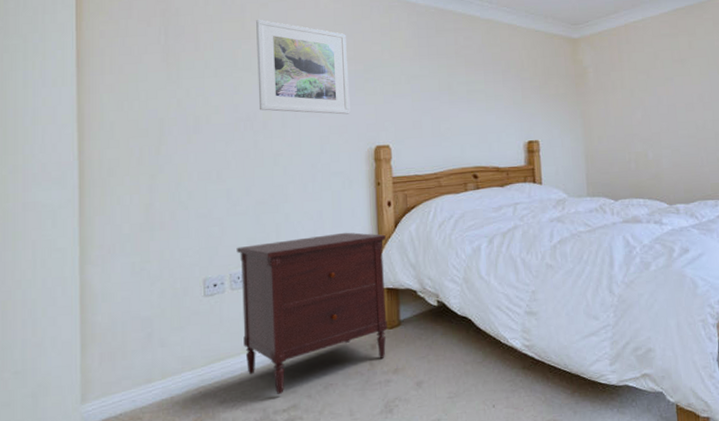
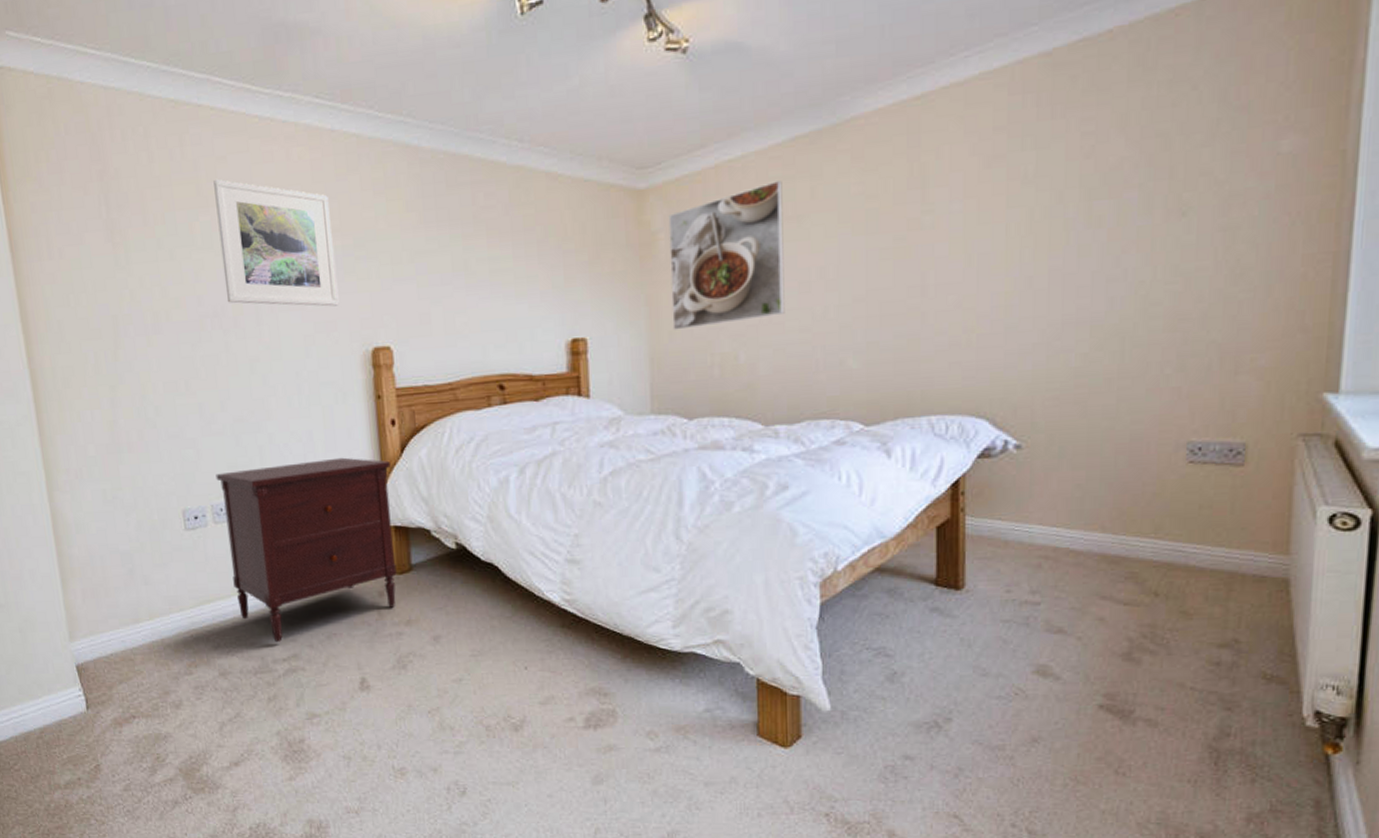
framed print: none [595,36,678,136] -> present [668,181,785,330]

